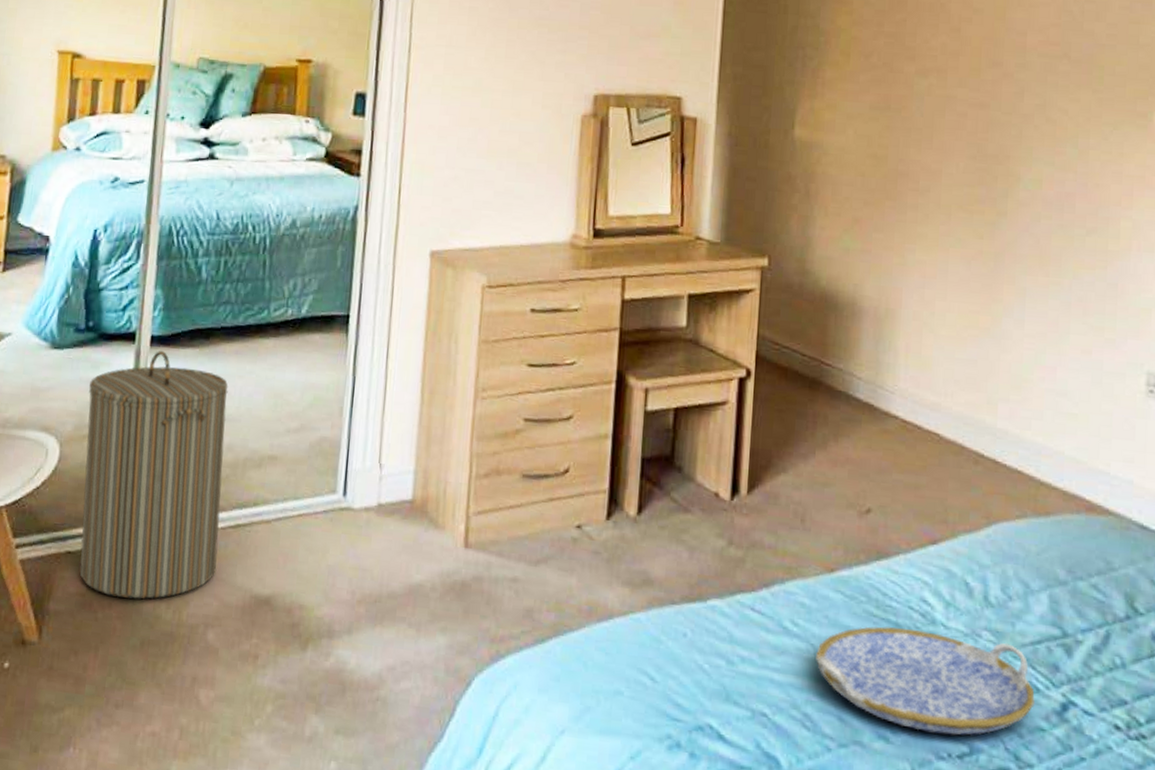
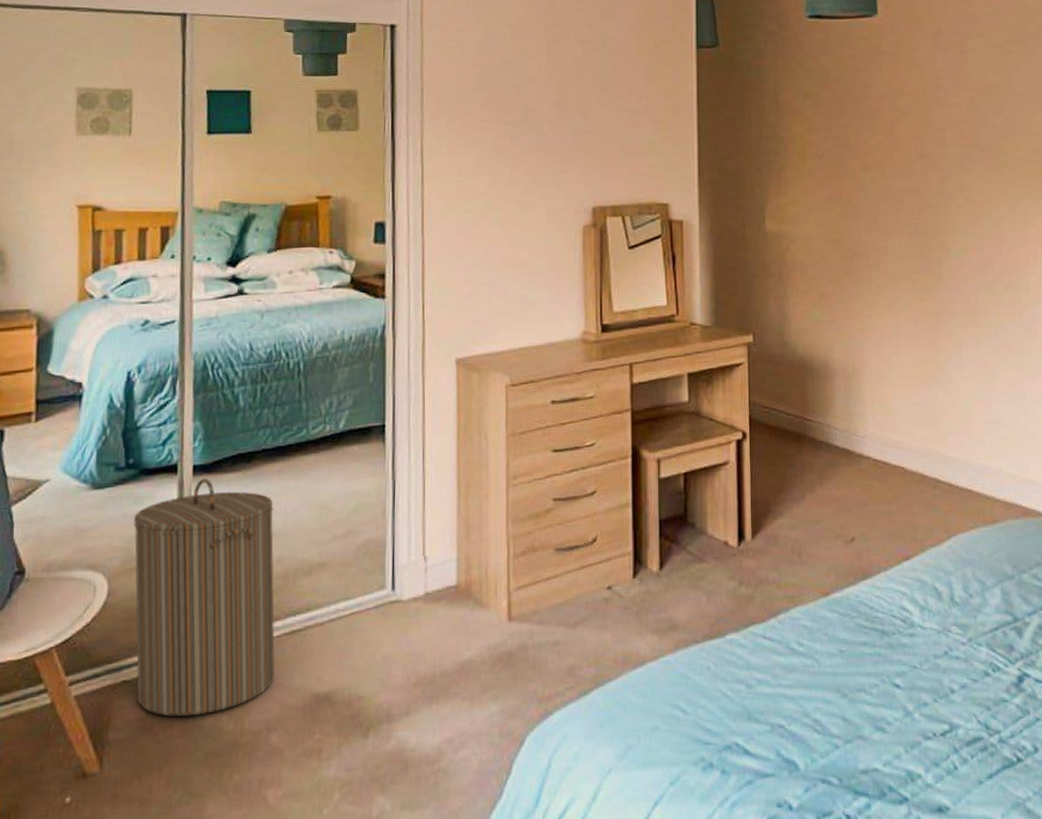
serving tray: present [816,626,1035,736] -> none [820,634,997,719]

